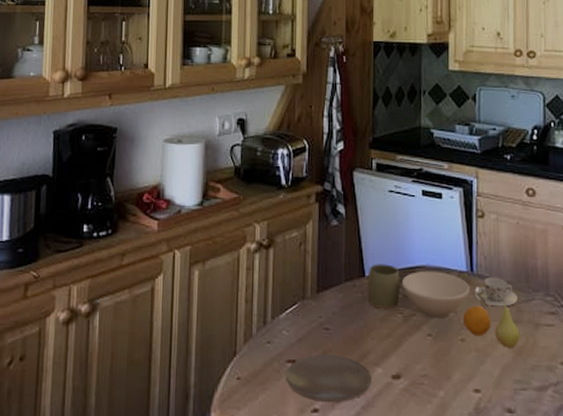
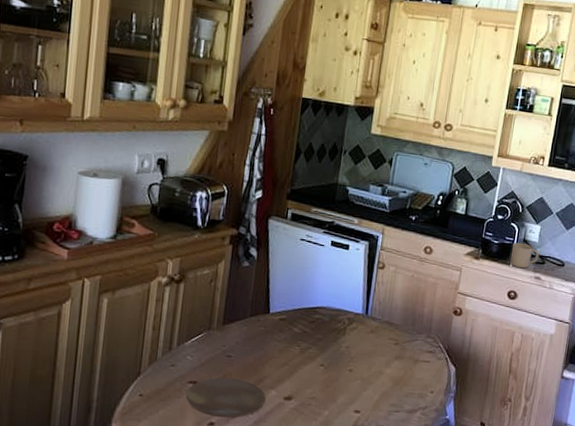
mug: present [367,264,400,309] -> none [270,302,302,342]
bowl: present [401,270,470,319] -> none [302,311,363,352]
fruit: present [462,306,492,336] -> none [352,343,378,368]
teacup: present [474,278,518,307] -> none [365,320,403,345]
fruit: present [494,297,520,348] -> none [379,337,401,378]

